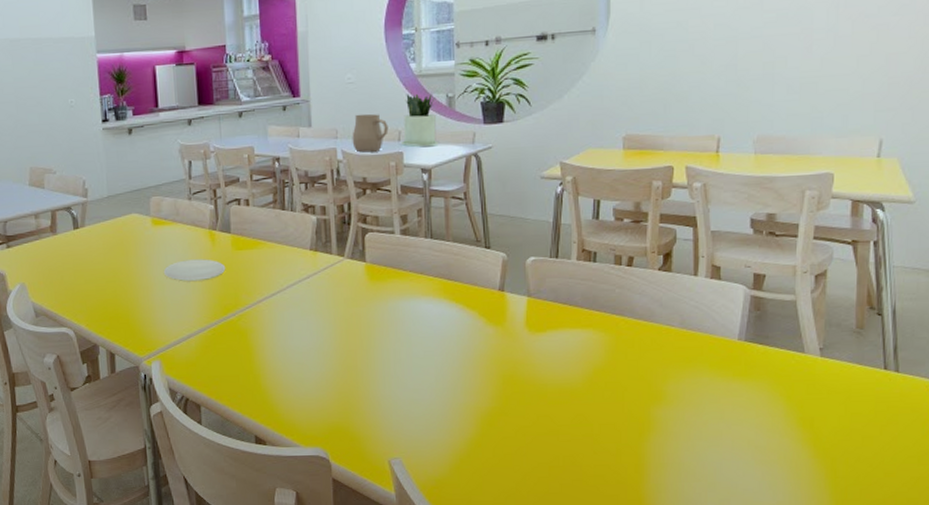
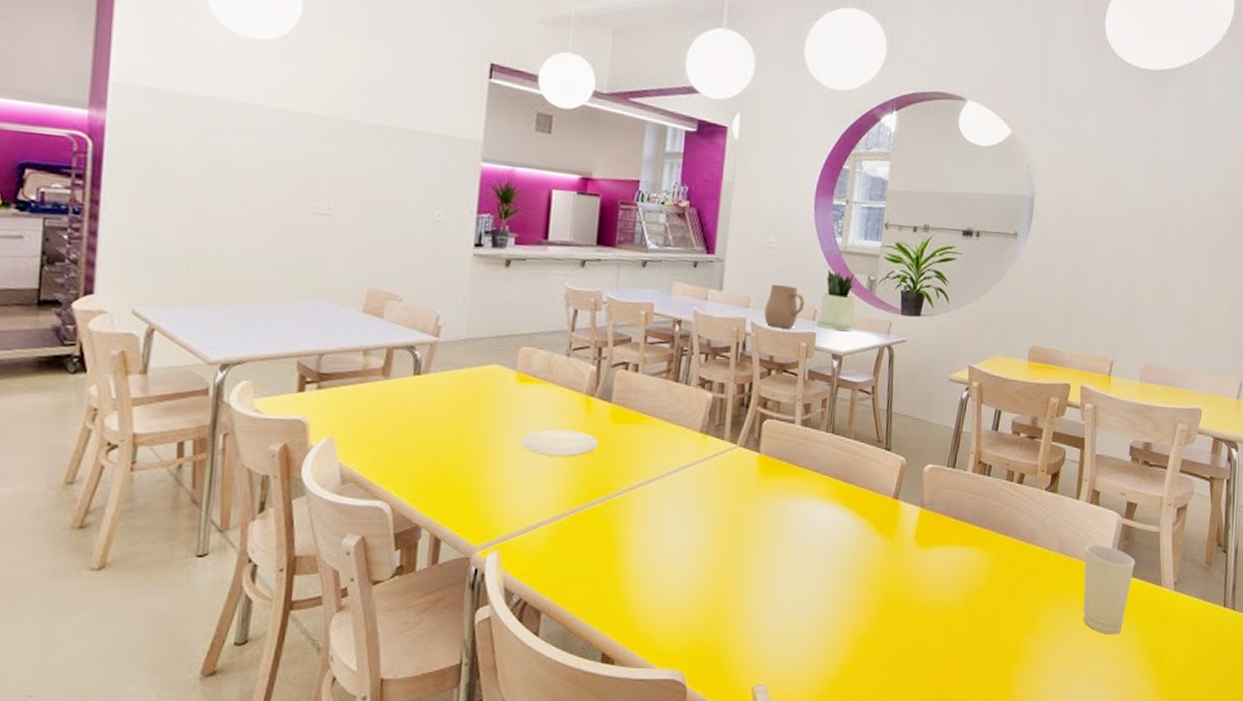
cup: none [711,317,770,403] -> present [1083,544,1136,635]

